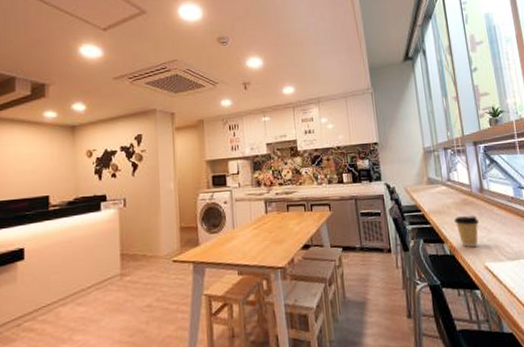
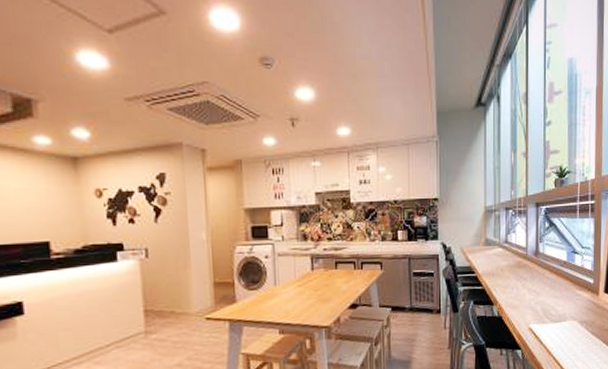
coffee cup: present [454,215,480,247] -> none [506,279,530,309]

